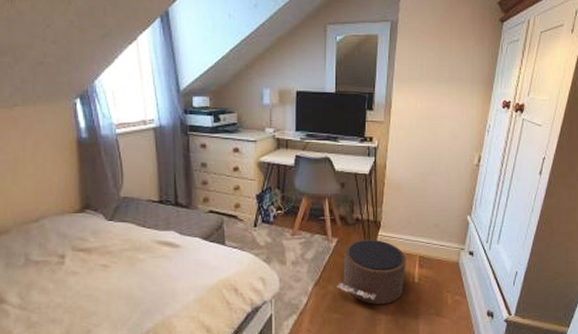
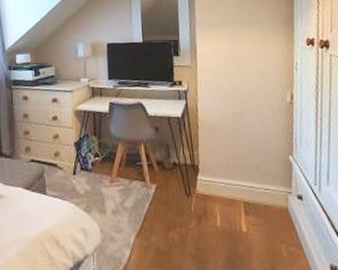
pouf: present [336,239,406,304] -> none [159,184,232,258]

